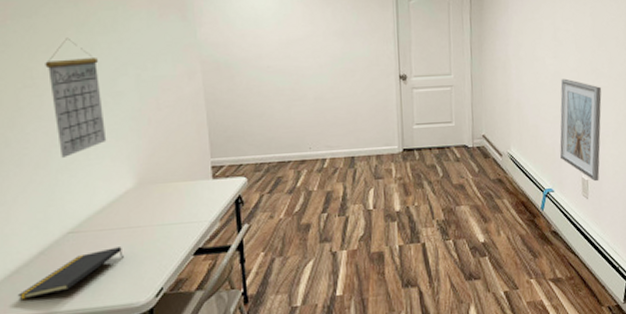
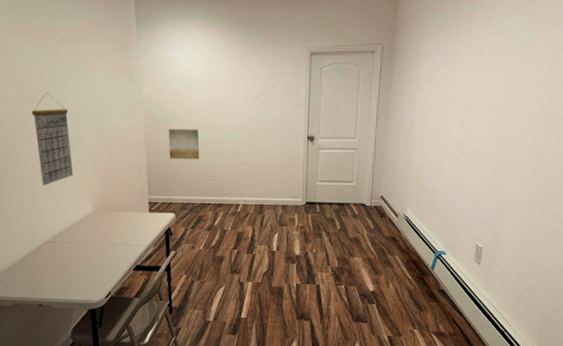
notepad: present [17,247,124,301] -> none [14,257,84,287]
wall art: none [234,73,275,112] -> present [168,128,200,160]
picture frame: present [560,78,602,182] -> none [456,148,508,250]

